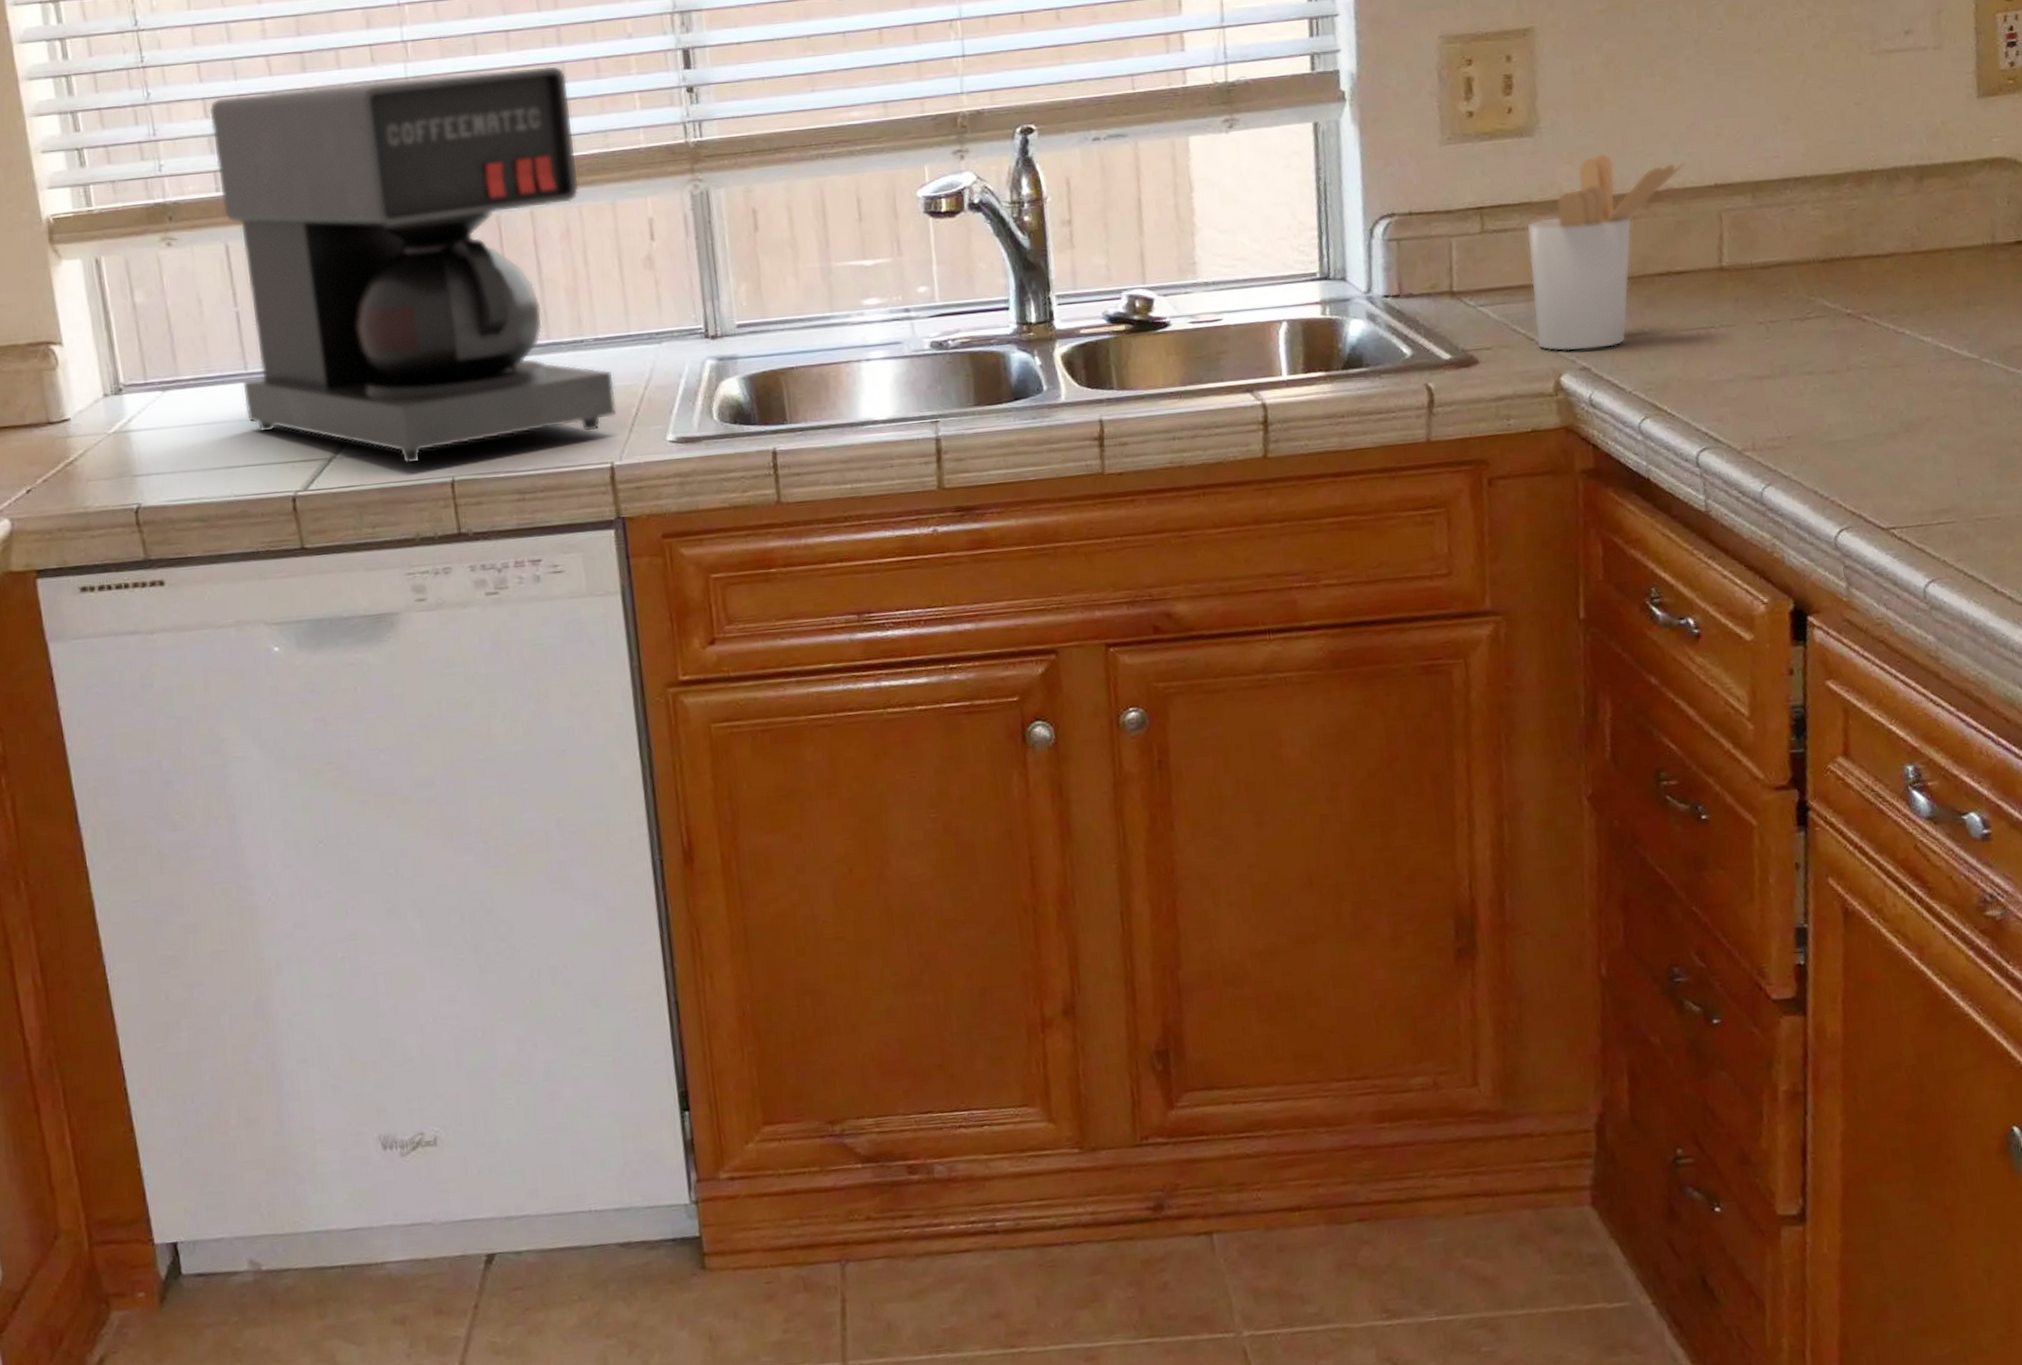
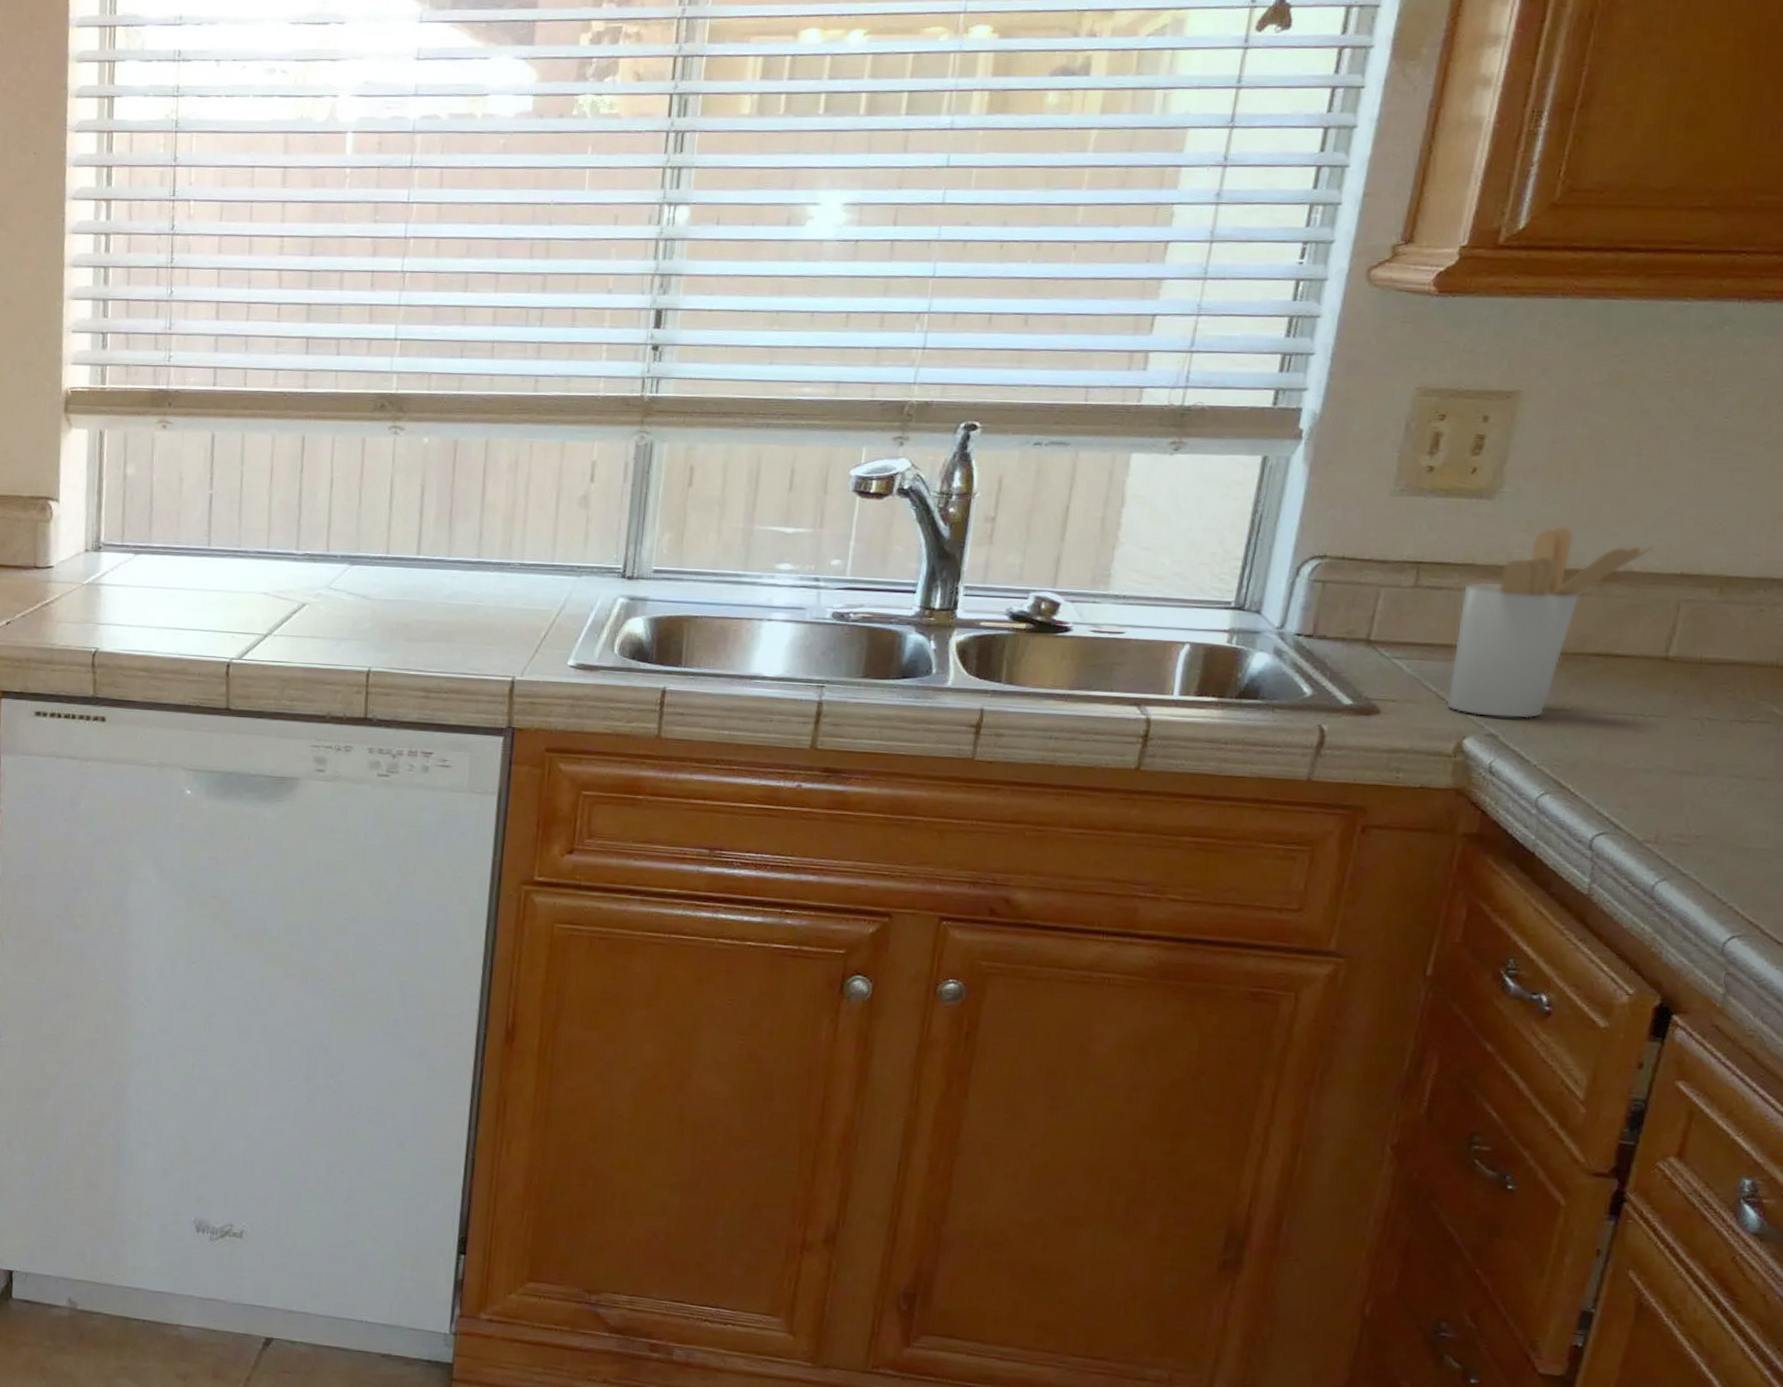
coffee maker: present [208,65,617,464] -> none [201,302,544,650]

